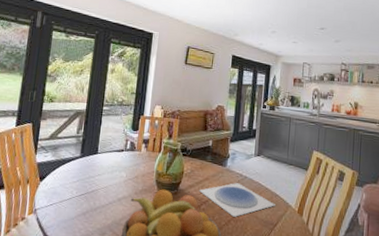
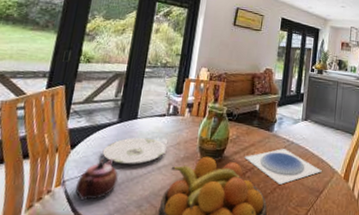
teapot: none [45,190,83,228] -> present [75,158,119,201]
plate: none [68,171,125,196] -> present [102,137,166,165]

